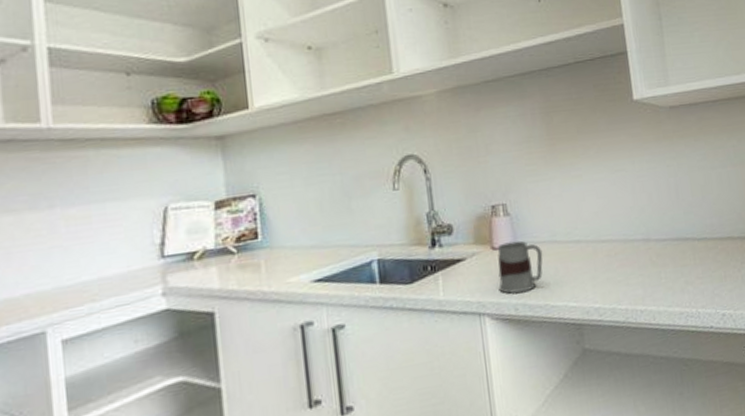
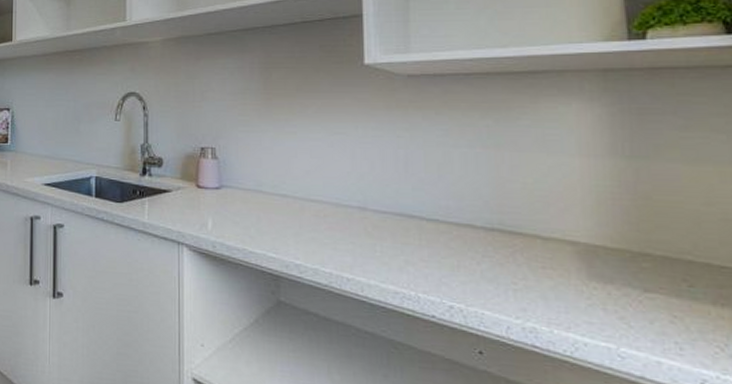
mug: present [497,241,543,294] -> none [199,183,246,233]

